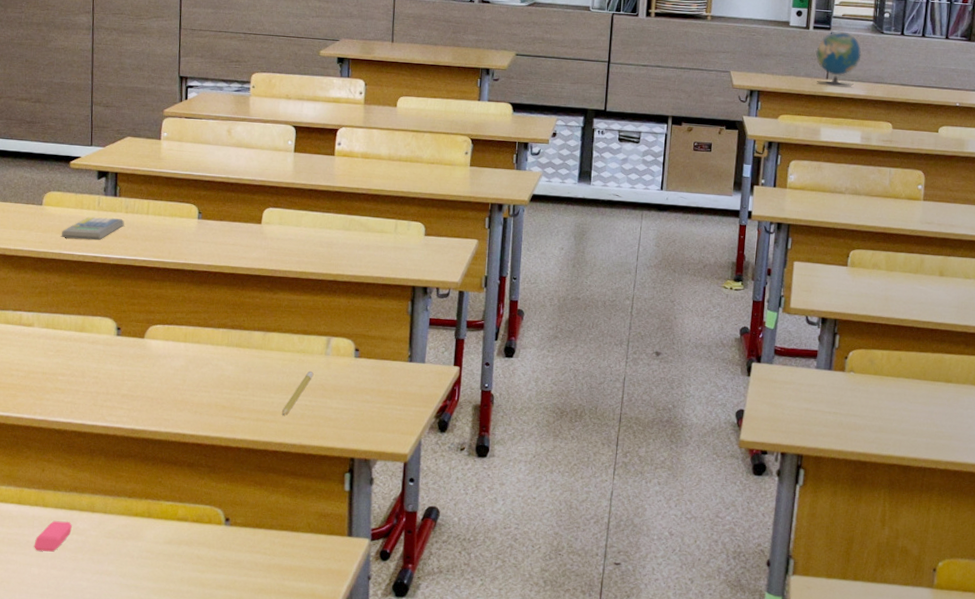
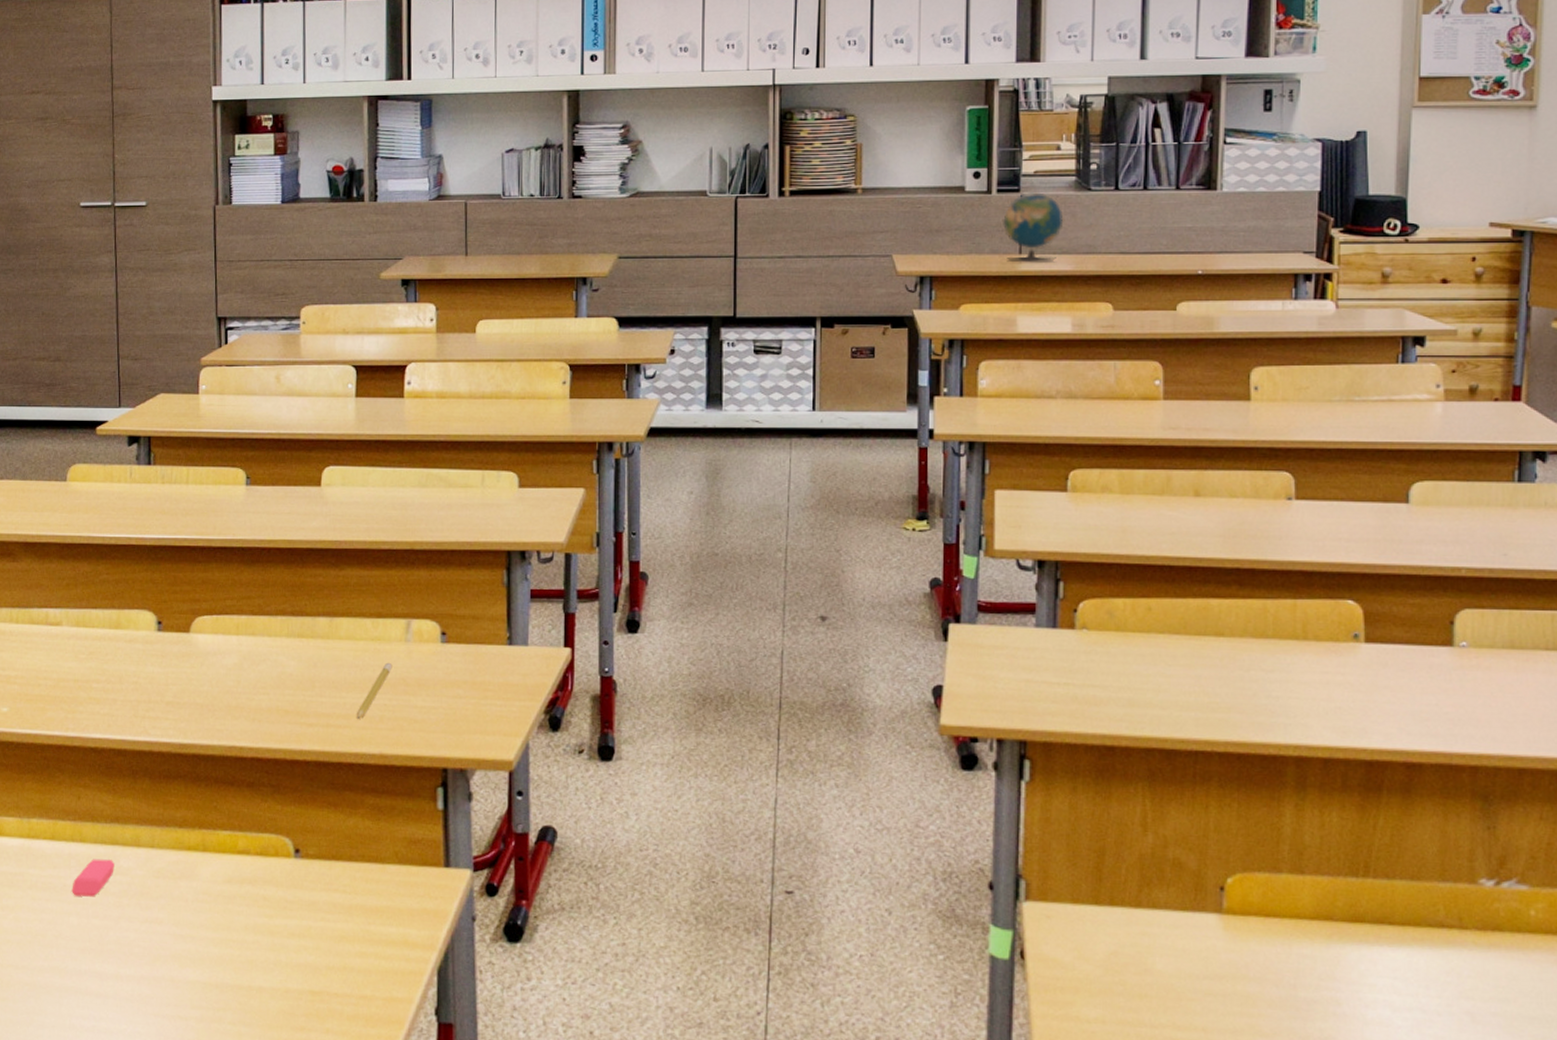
calculator: present [62,216,124,240] -> none [90,490,161,518]

